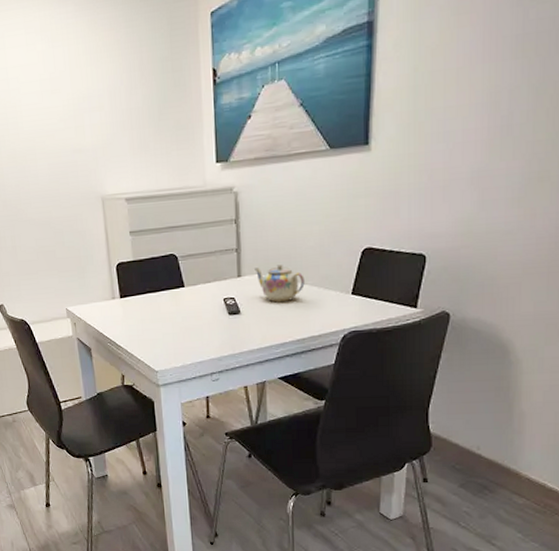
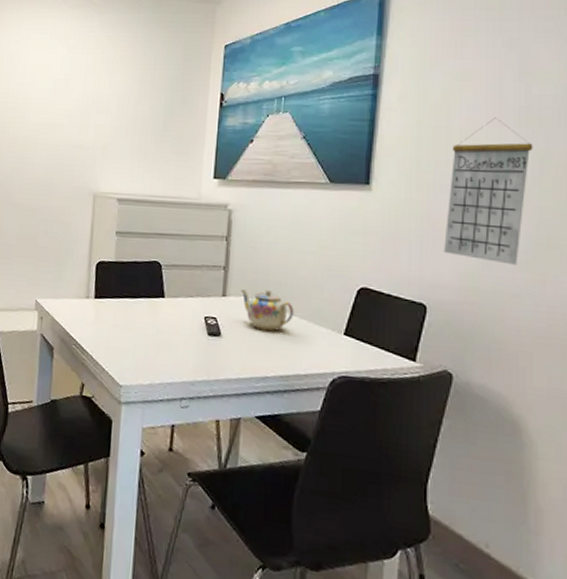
calendar: none [441,51,529,204] -> present [444,117,533,265]

